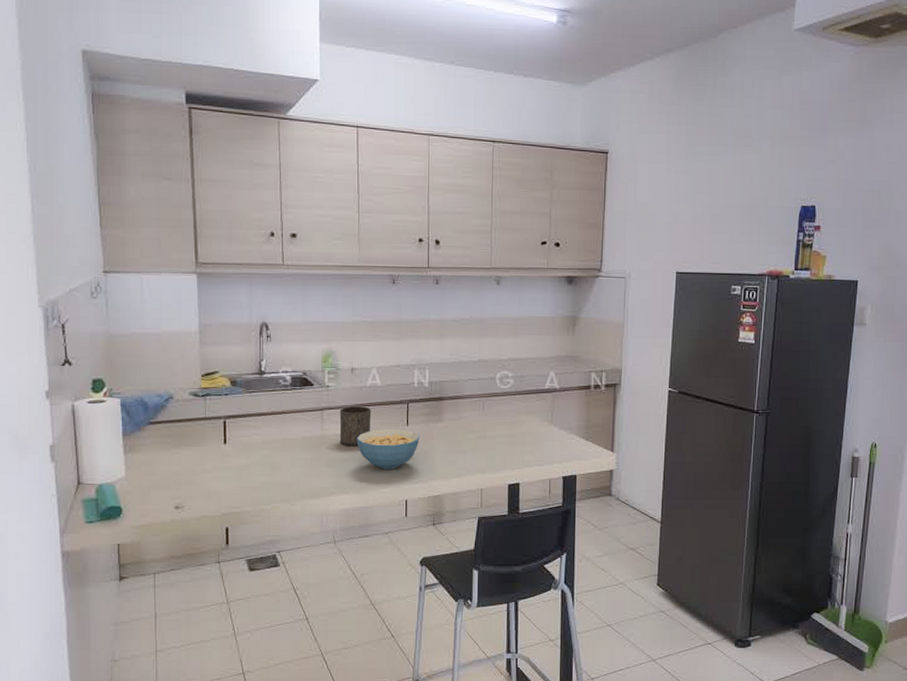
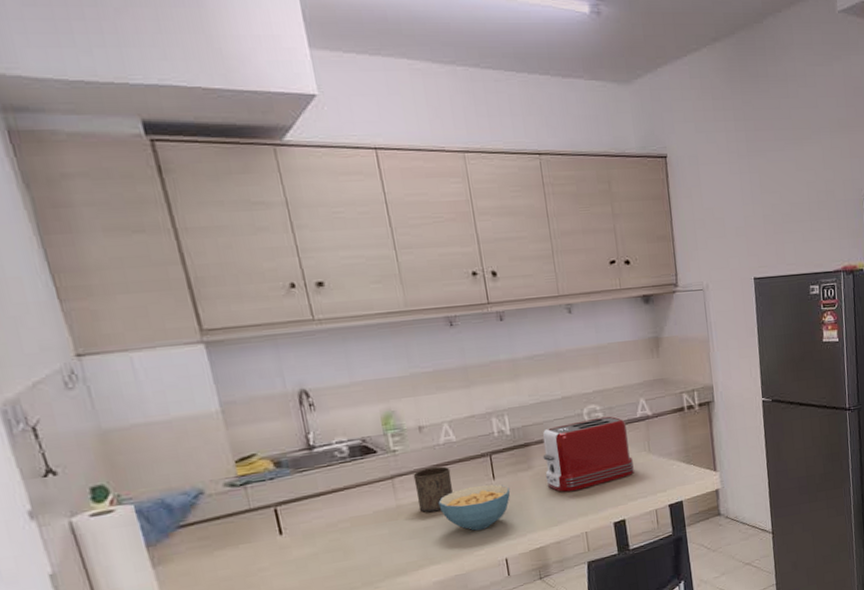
toaster: none [453,383,535,449] -> present [542,416,634,492]

